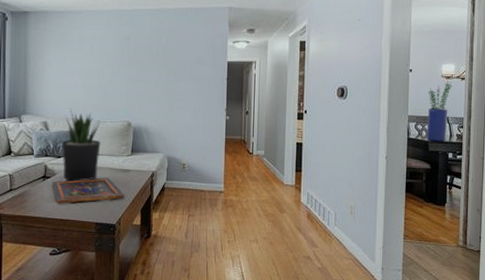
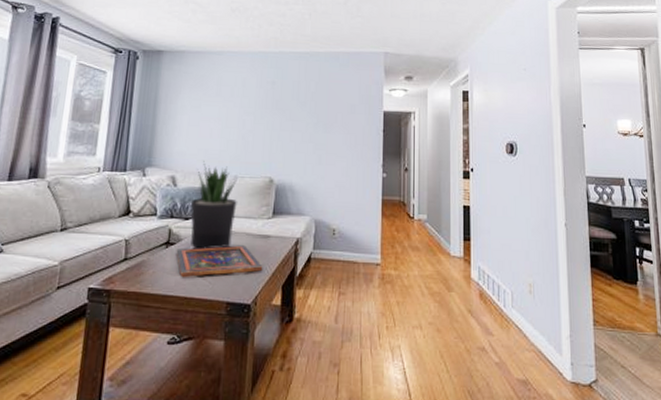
vase: present [426,81,452,143] -> none [605,138,631,208]

